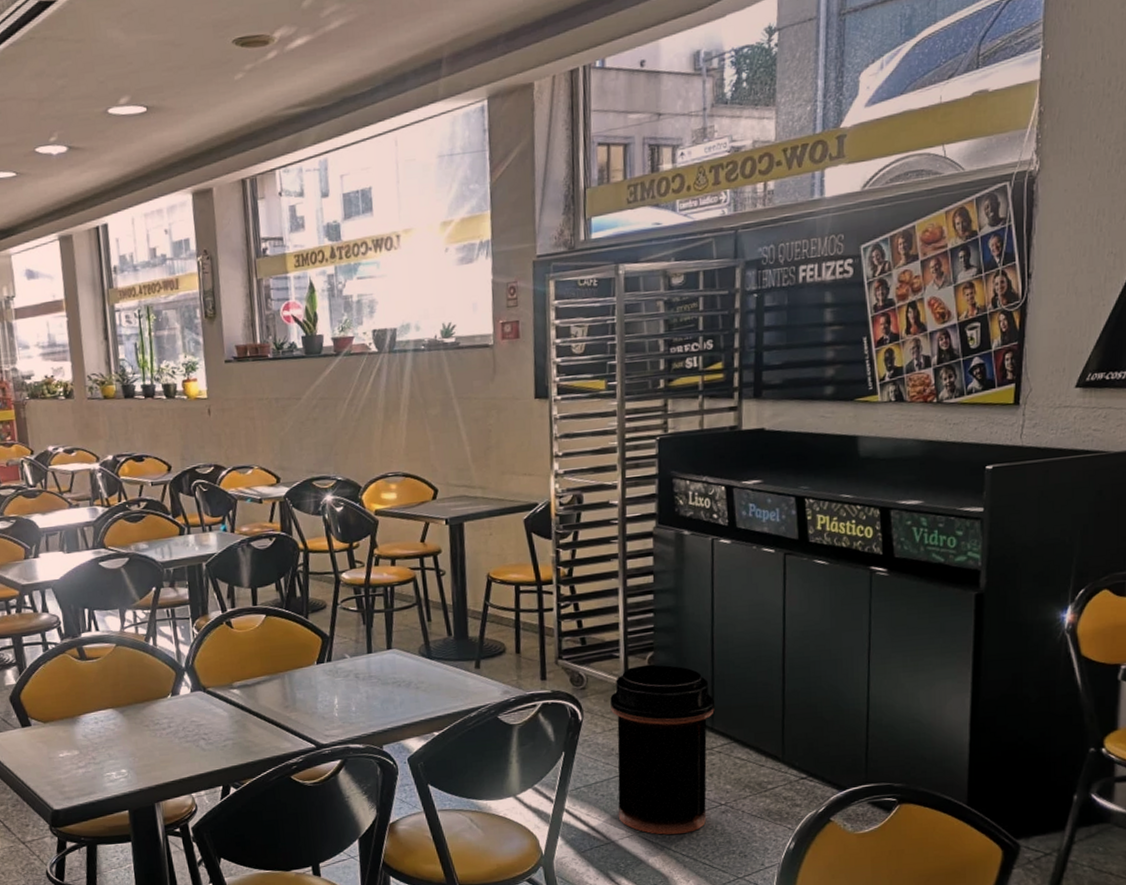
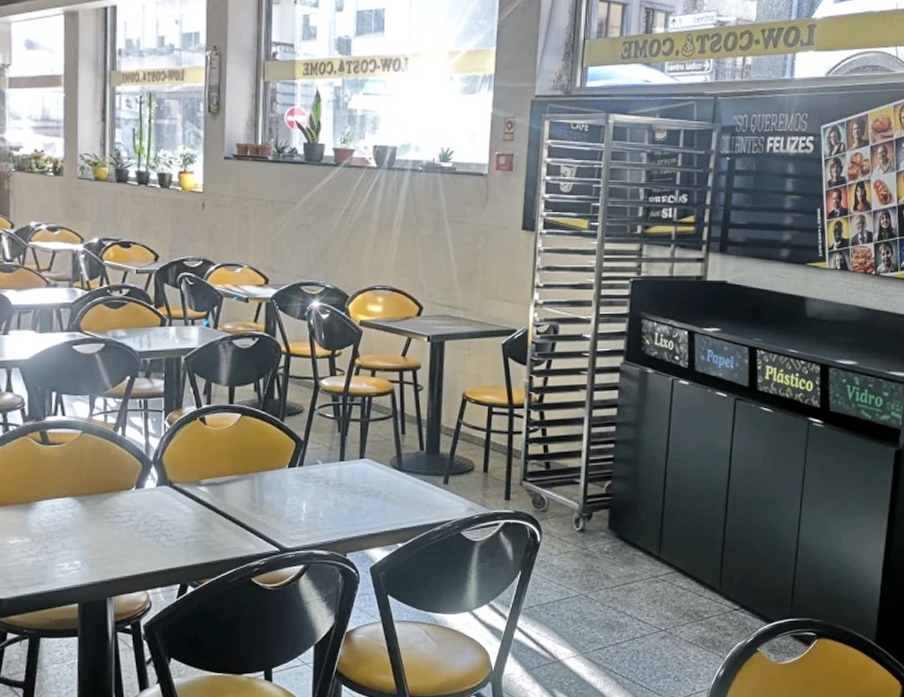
trash can: present [610,665,714,835] -> none [566,494,662,656]

